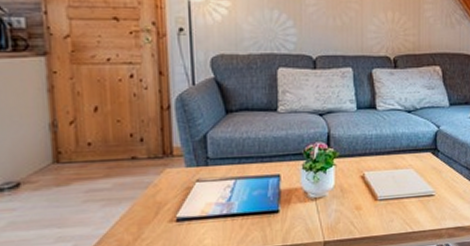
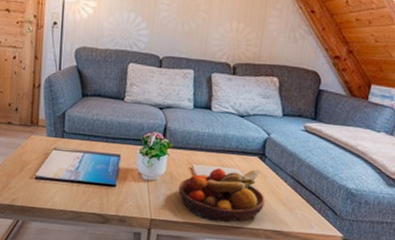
fruit bowl: none [350,166,443,231] -> present [178,167,265,223]

